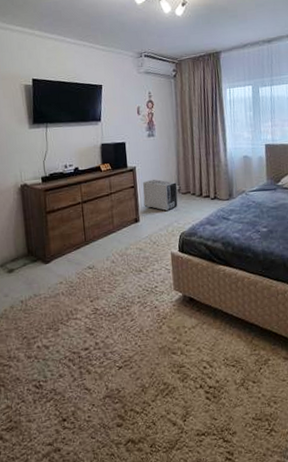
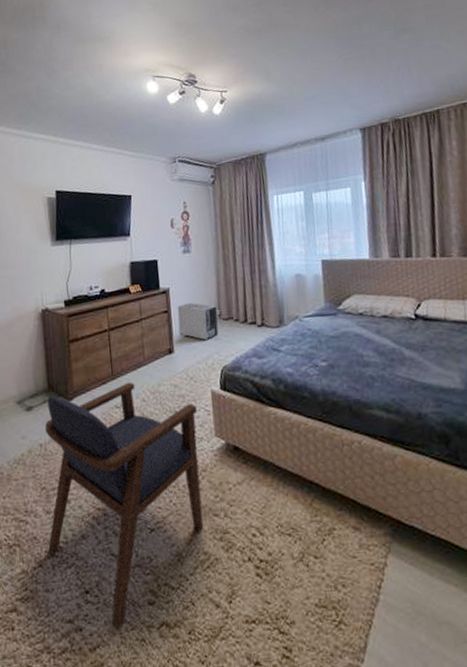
armchair: none [25,246,164,448] -> present [45,382,204,630]

